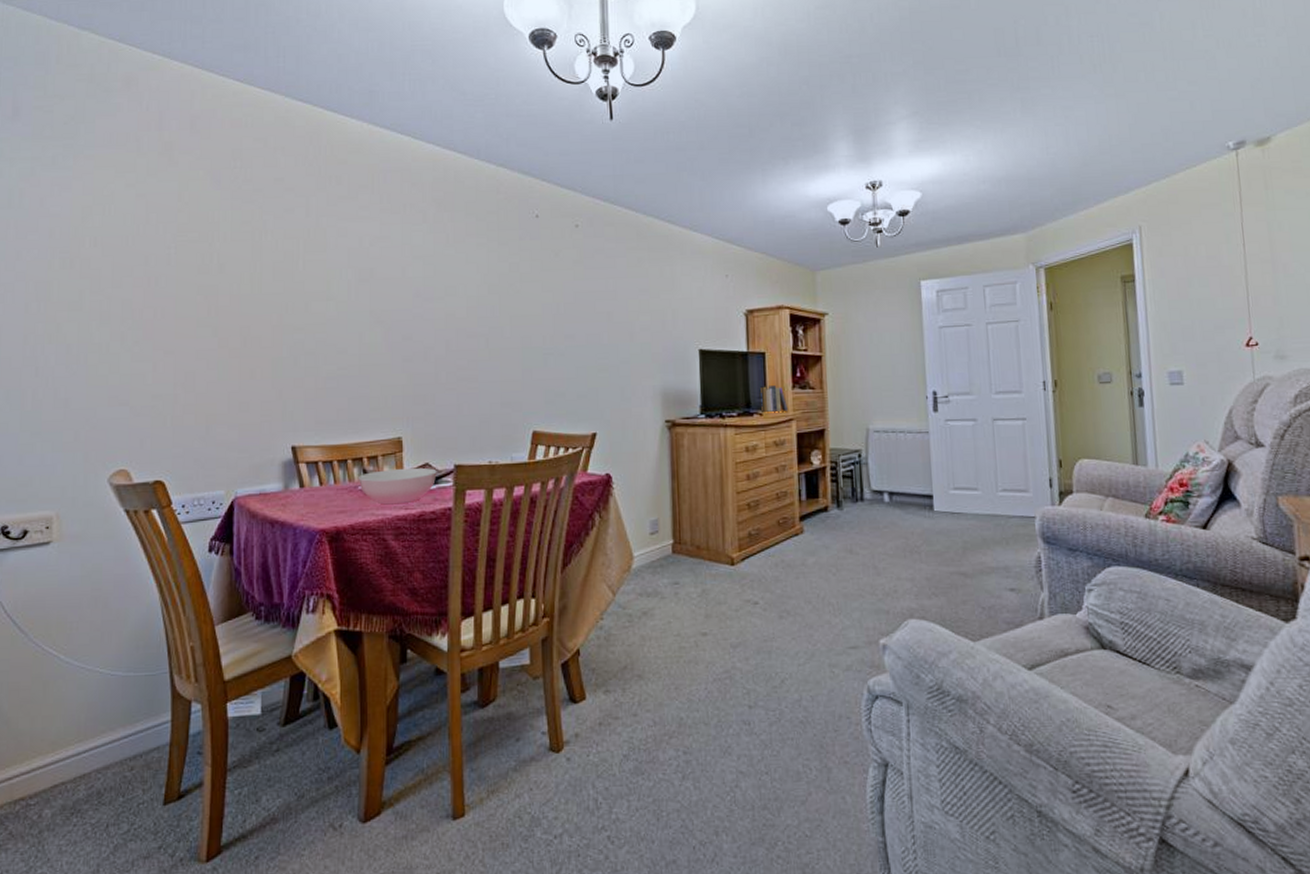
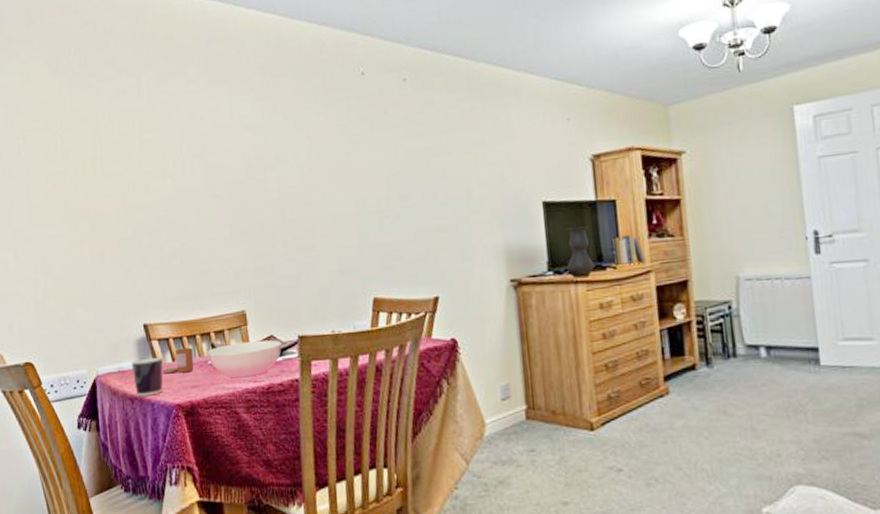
mug: none [275,480,309,520] -> present [131,357,164,397]
candle: none [308,472,343,498] -> present [162,347,194,374]
vase: none [718,375,743,423] -> present [566,226,594,279]

